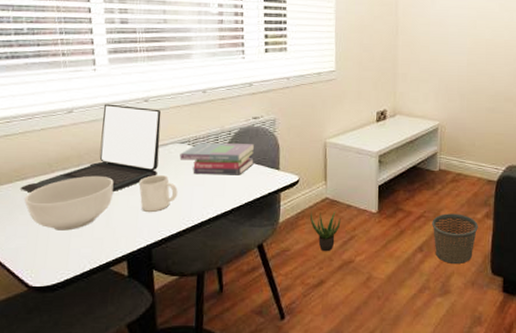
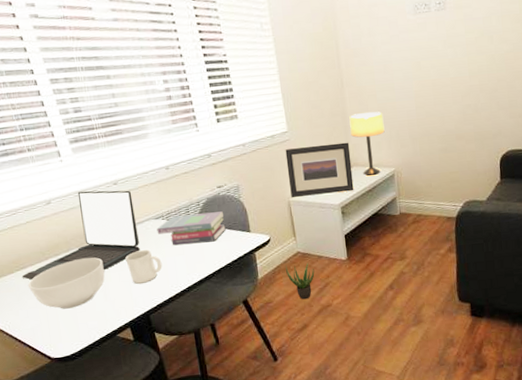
picture frame: none [328,88,396,140] -> present [285,142,354,198]
table lamp: none [399,61,434,126] -> present [349,111,385,176]
basket: present [432,213,478,264] -> none [399,251,443,297]

